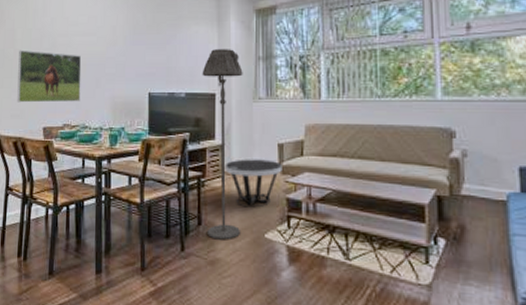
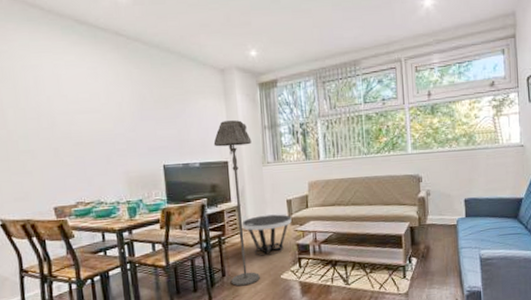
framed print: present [17,50,82,103] -> none [13,130,92,185]

